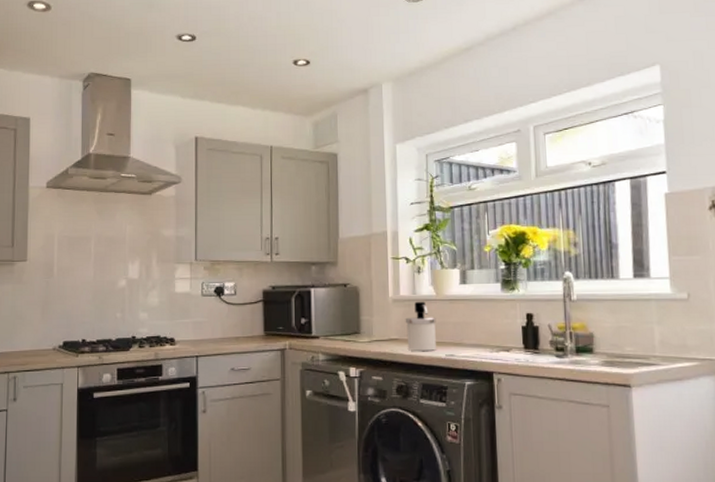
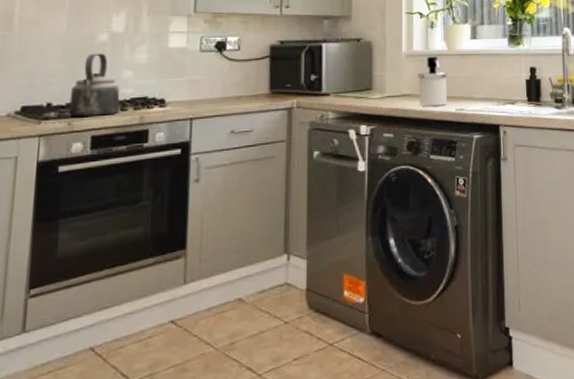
kettle: none [99,297,138,353] -> present [69,53,120,118]

